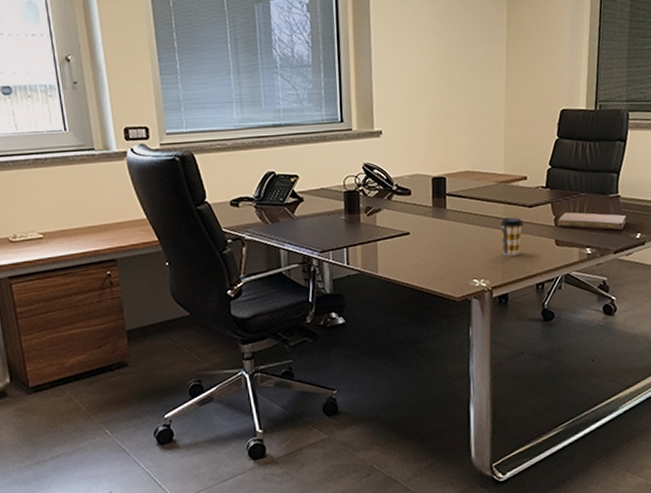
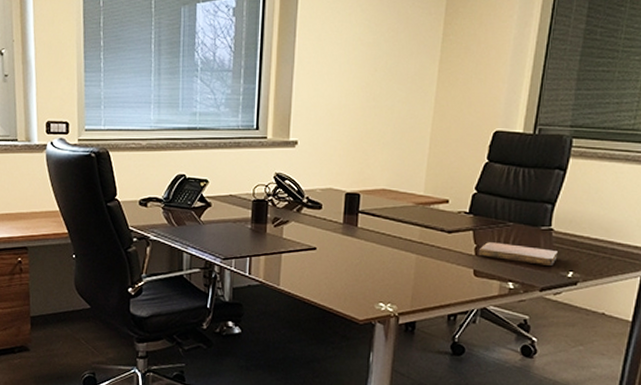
coffee cup: present [500,217,523,256] -> none [414,241,440,282]

